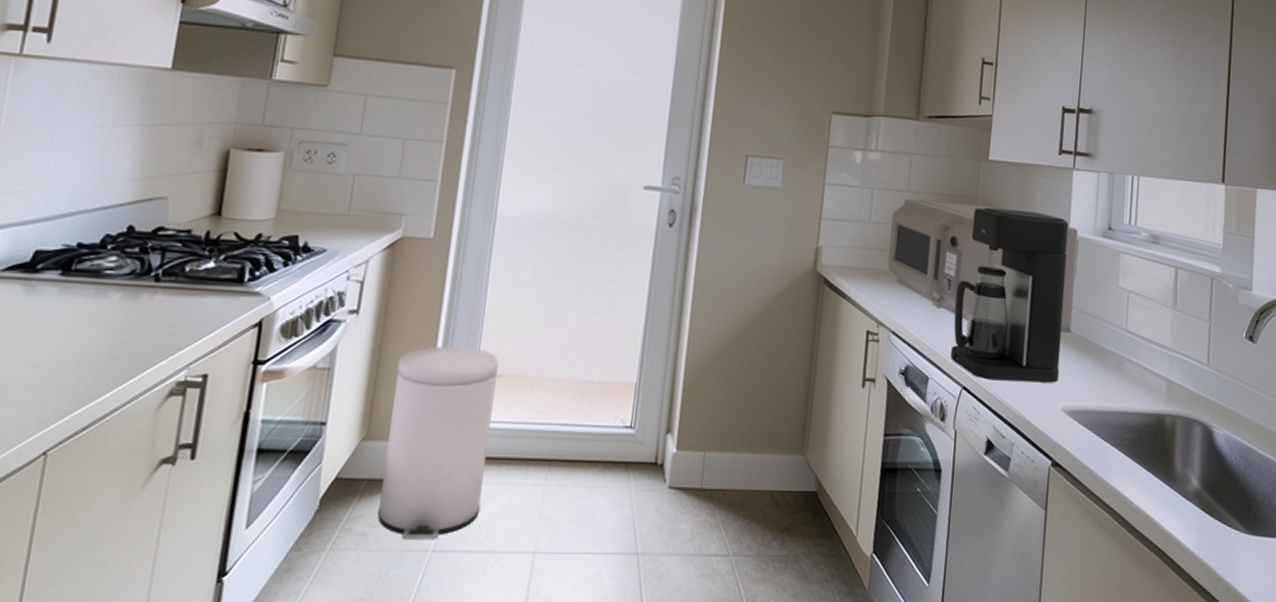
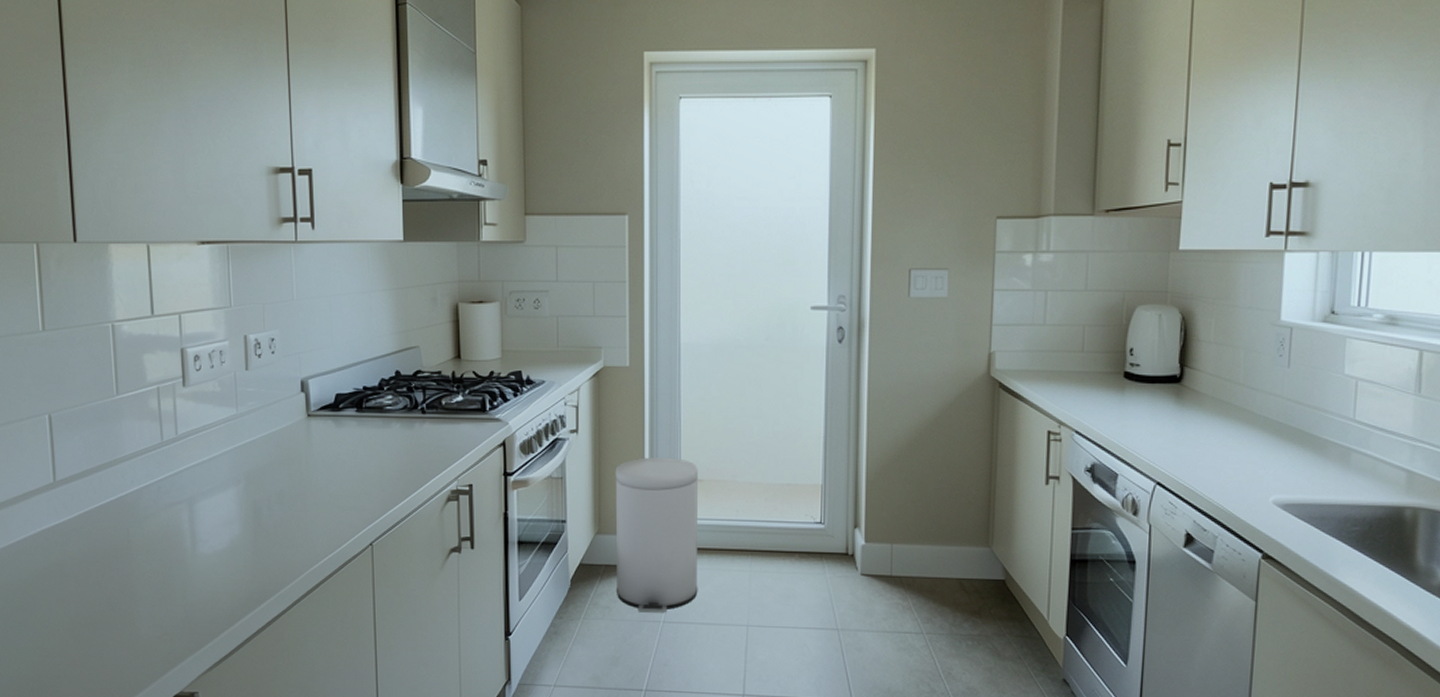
microwave: present [887,198,1078,333] -> none [1067,298,1292,425]
coffee maker: present [950,207,1069,383] -> none [1141,300,1280,477]

